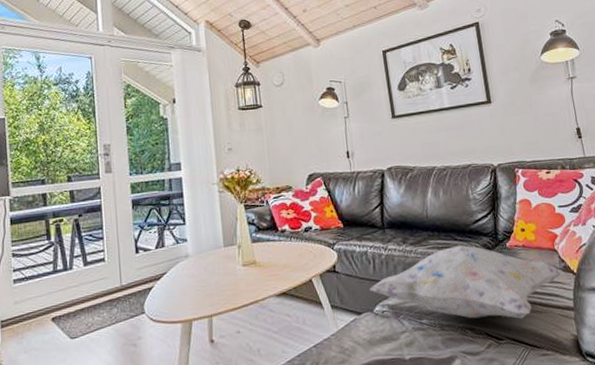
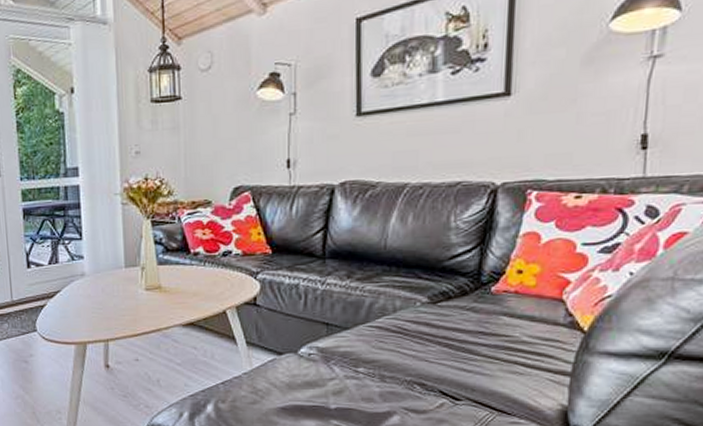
decorative pillow: present [369,245,563,319] -> none [296,284,567,379]

